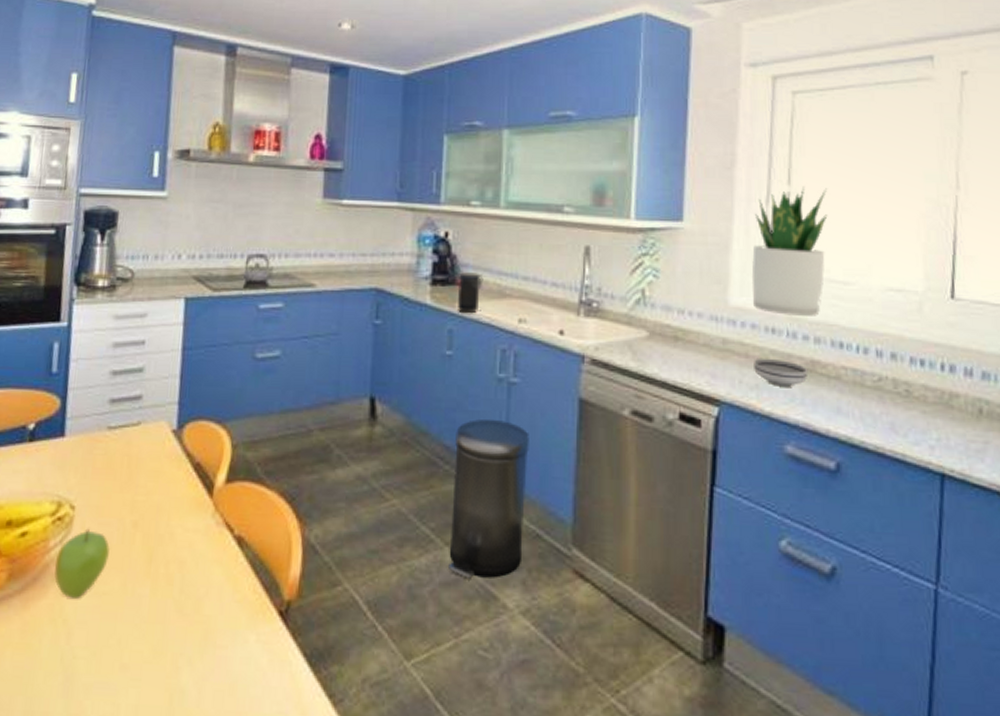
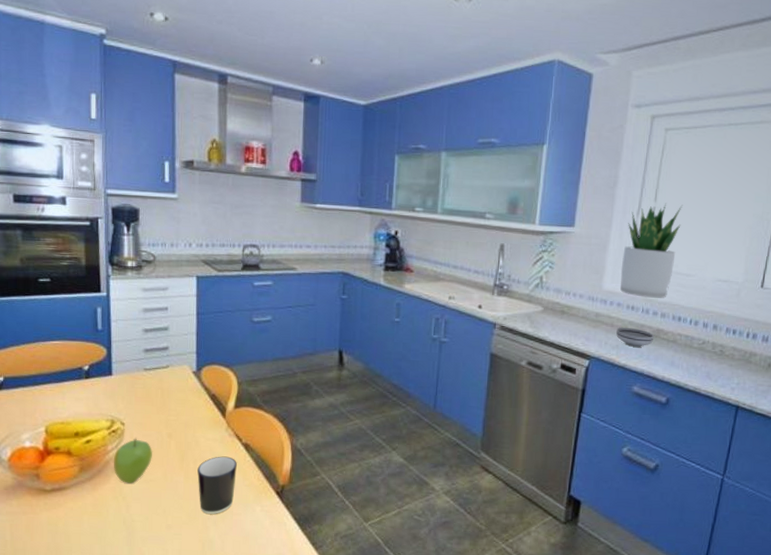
mug: none [169,555,225,648] -> present [197,456,237,515]
pedal bin: present [448,419,529,579] -> none [395,367,454,471]
jar: present [456,272,484,313] -> none [403,261,424,291]

